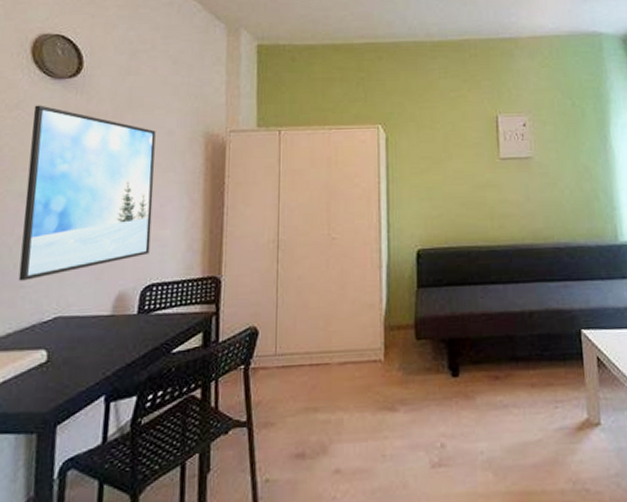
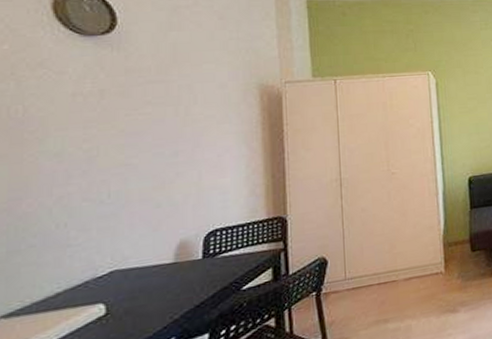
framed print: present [18,105,156,281] -> none [62,63,210,241]

